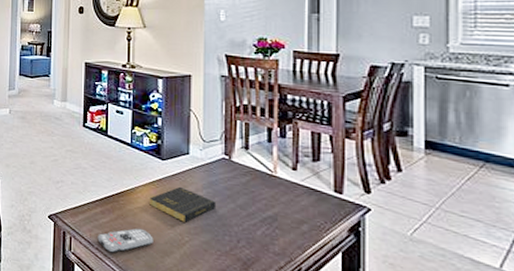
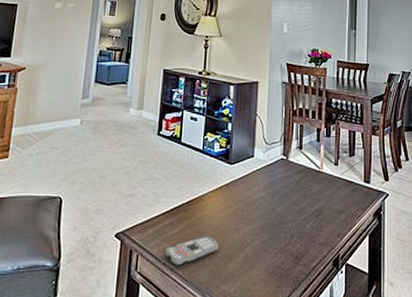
book: present [150,186,217,222] -> none [217,189,275,224]

